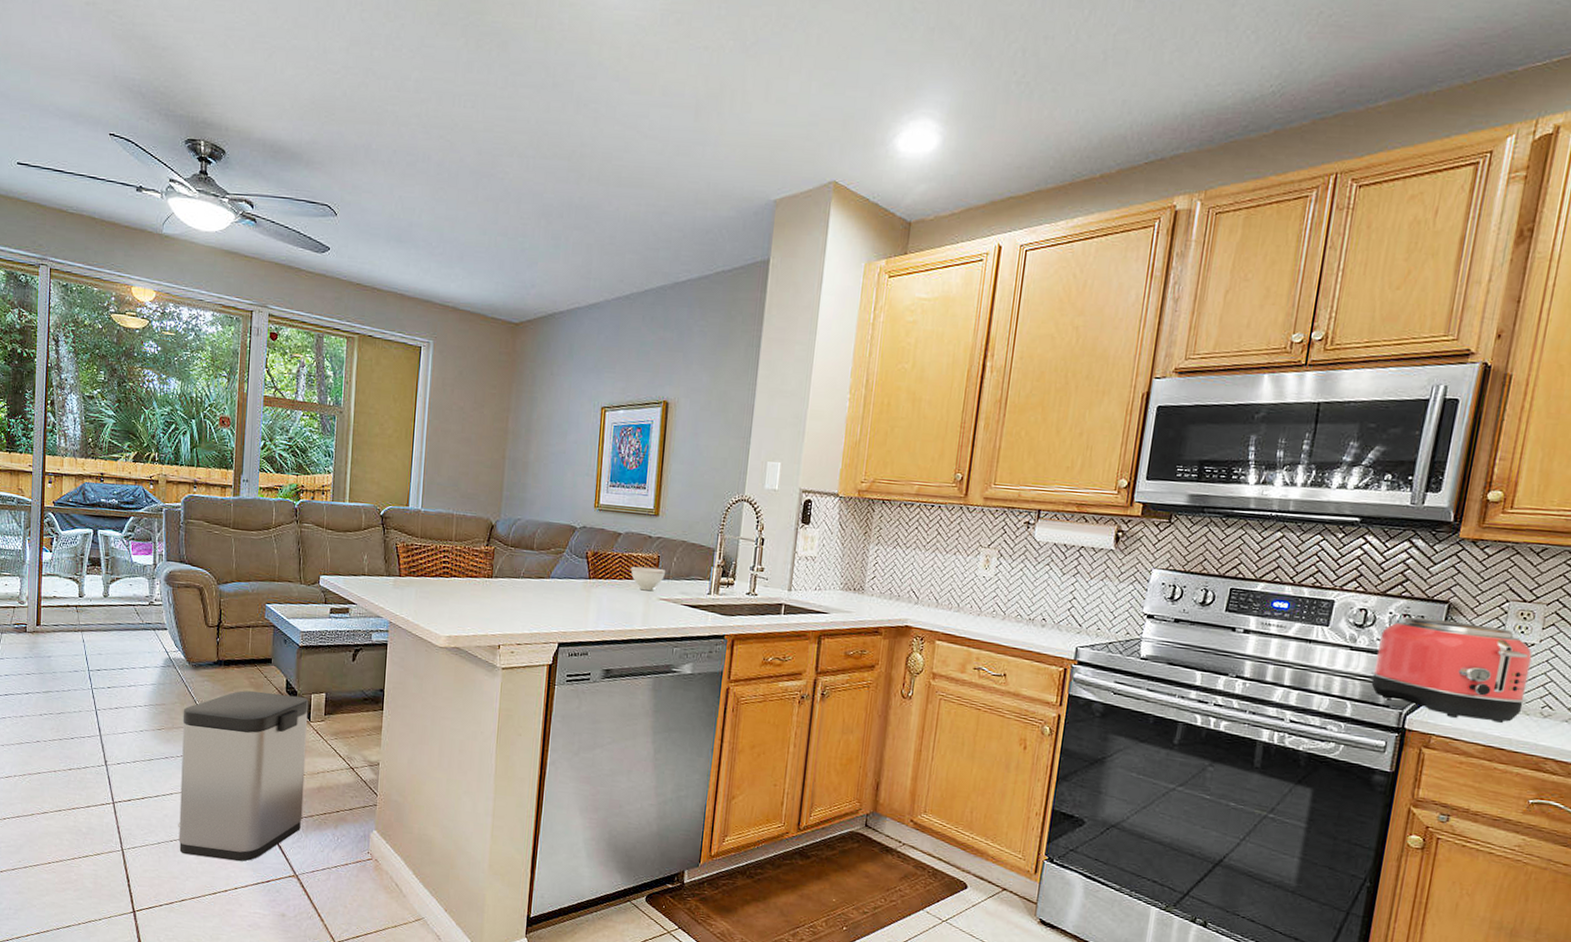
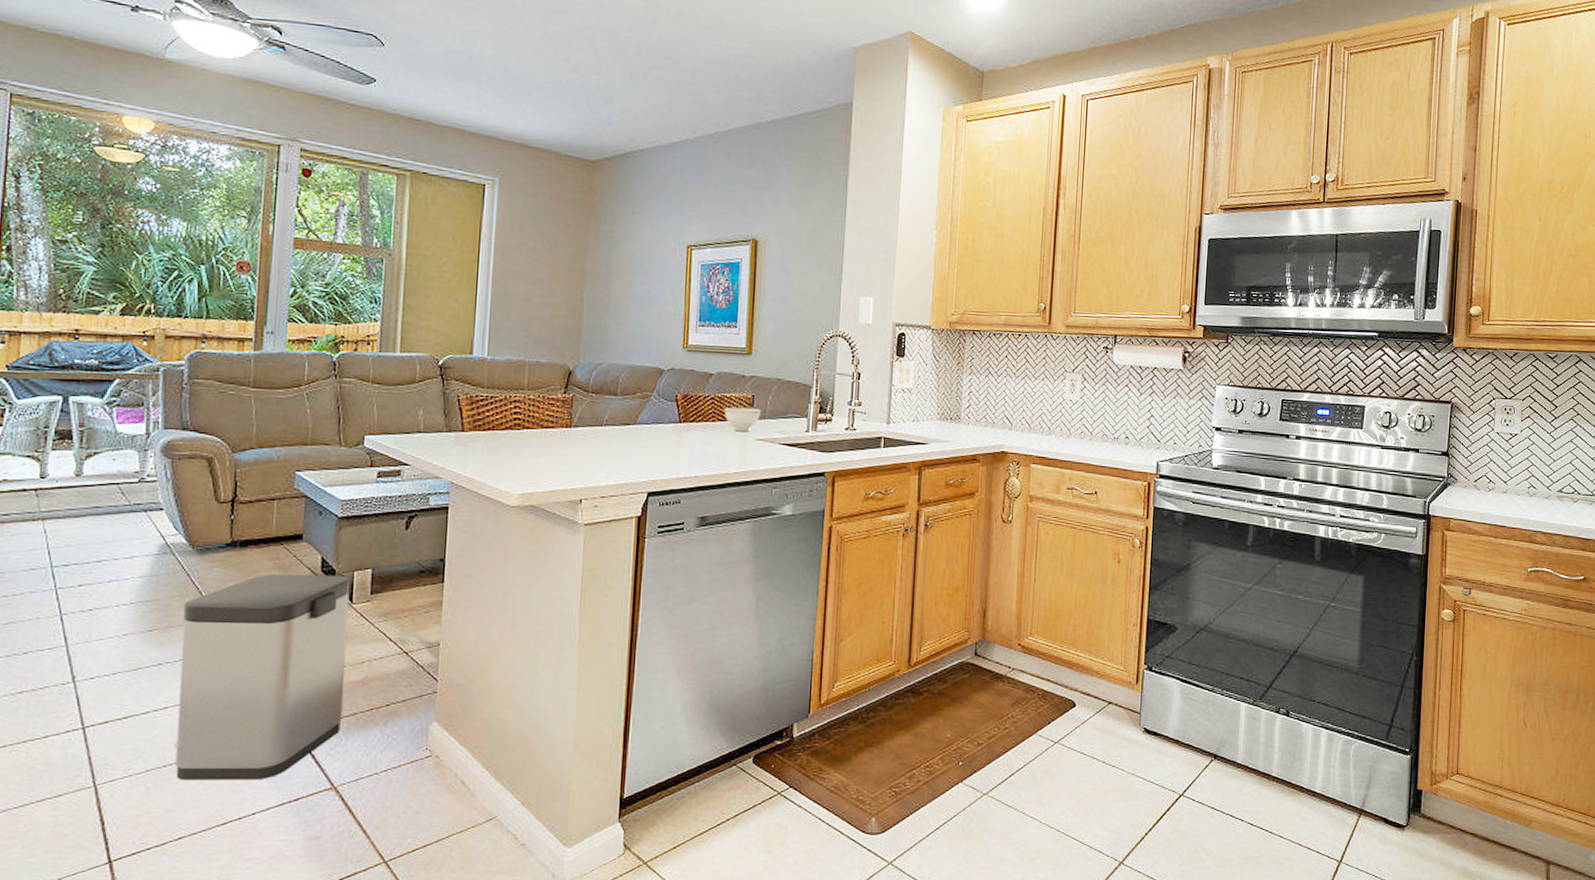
toaster: present [1370,616,1533,724] -> none [1398,416,1517,505]

